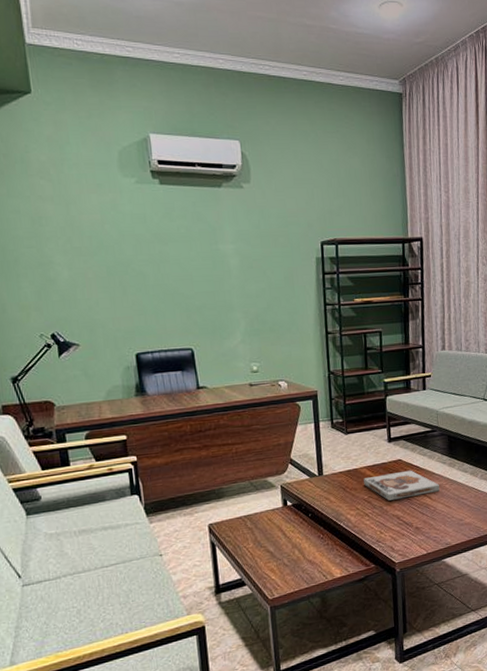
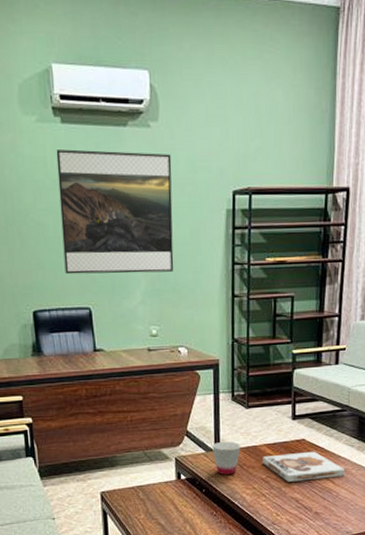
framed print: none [155,207,271,319] -> present [56,149,174,275]
cup: none [315,466,343,498] -> present [212,442,241,475]

